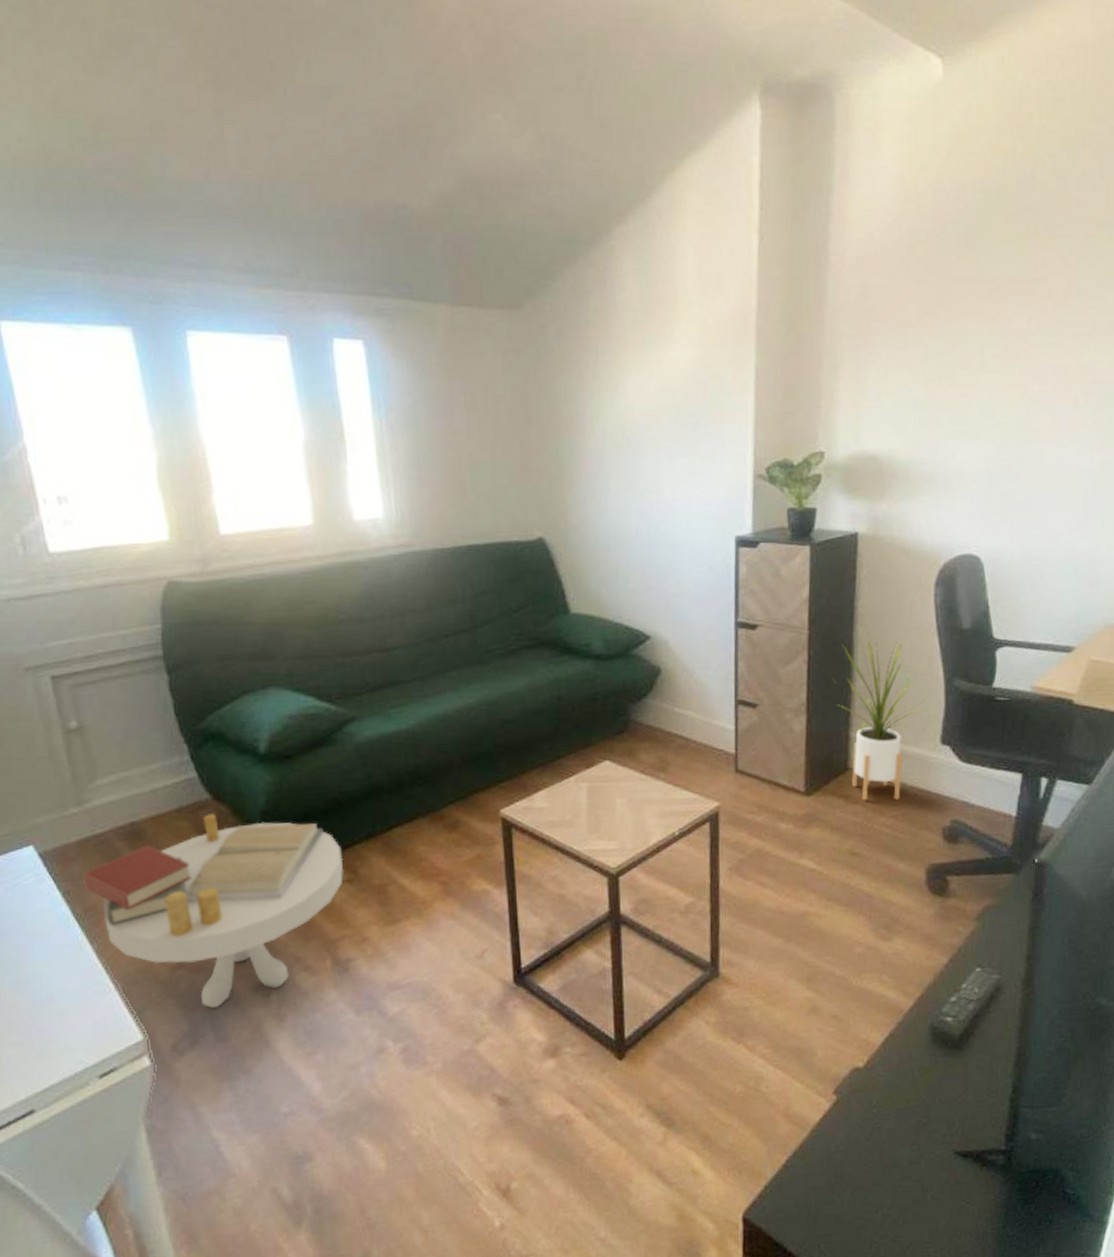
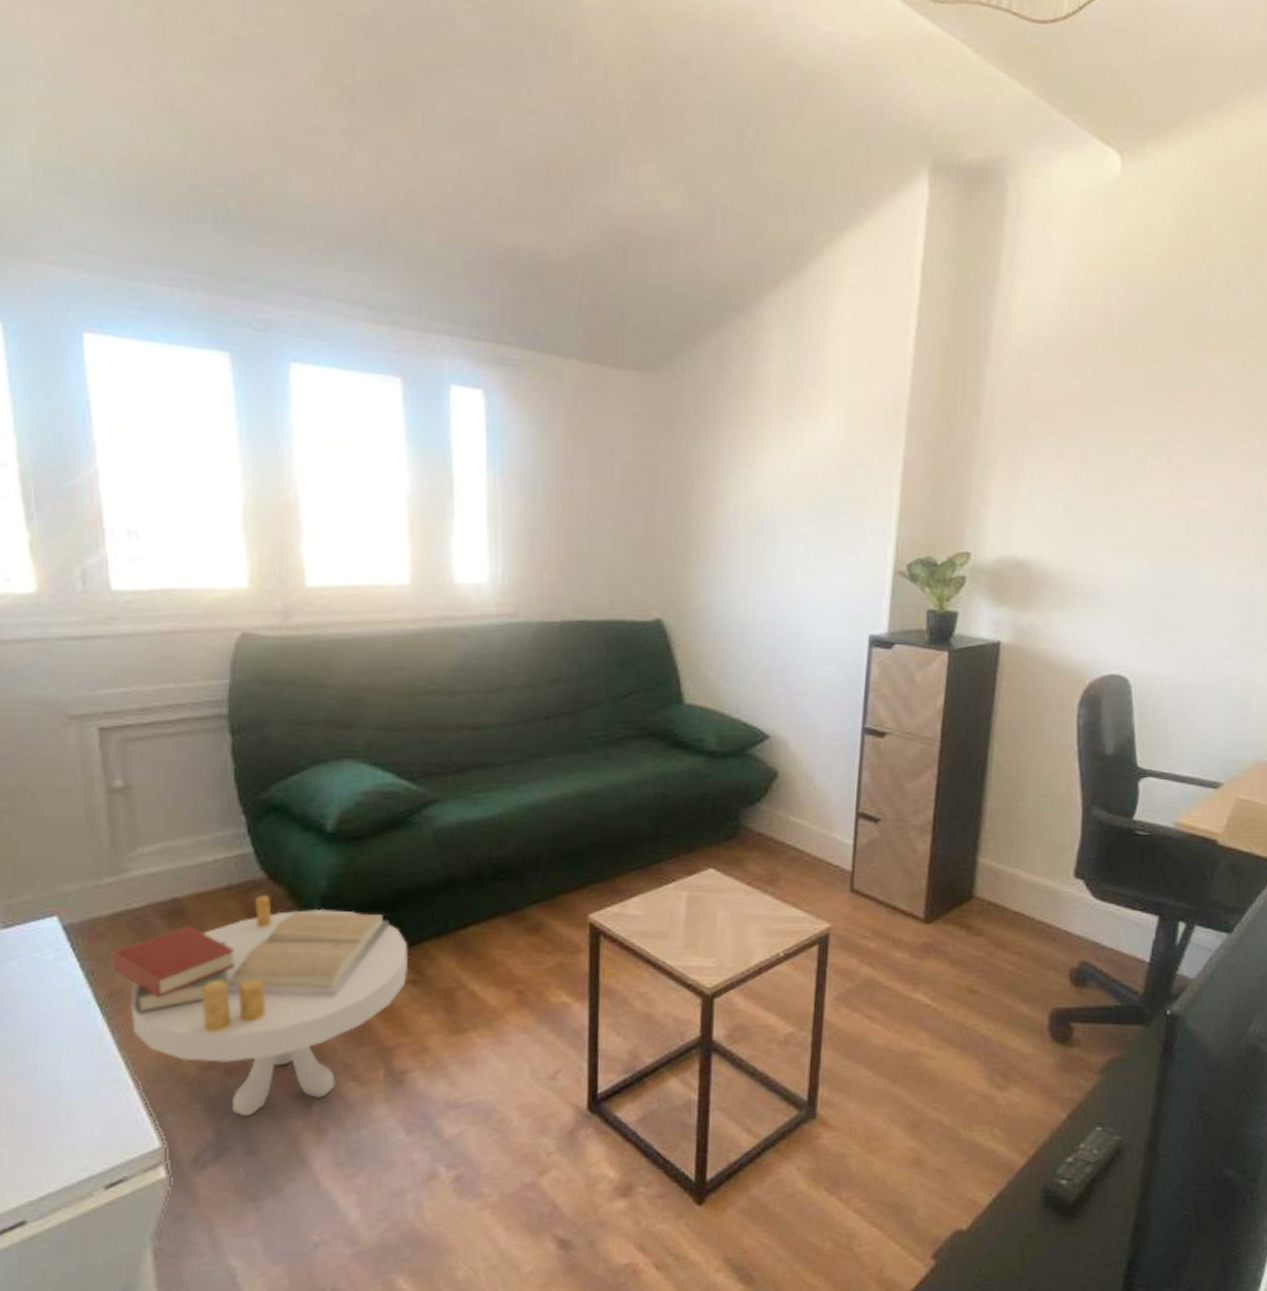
house plant: present [832,633,927,801] -> none [962,751,1065,935]

